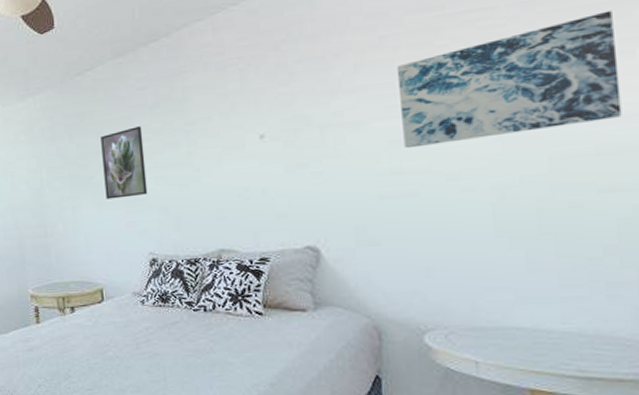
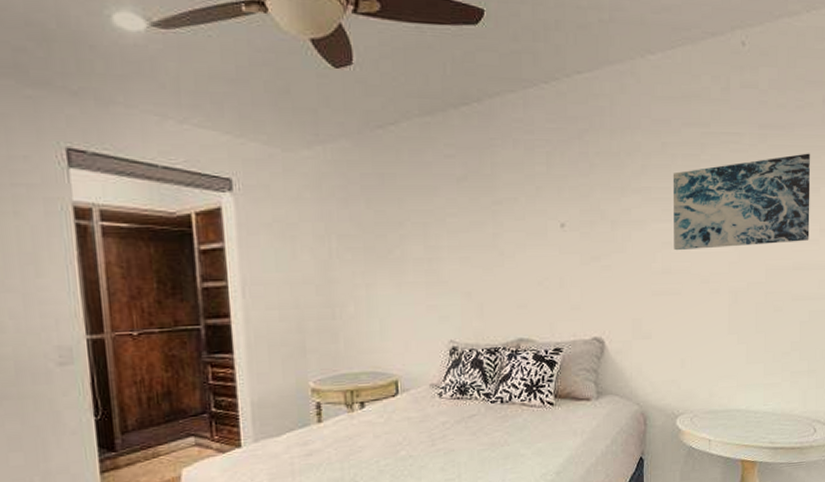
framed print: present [101,126,148,200] -> none [402,199,451,279]

